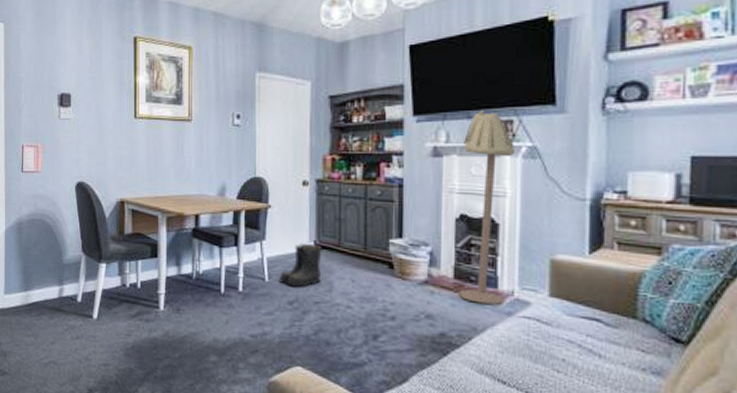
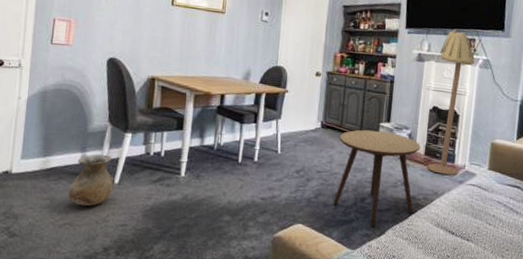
vase: none [50,287,93,344] -> present [68,154,114,207]
boots: present [278,244,322,287] -> none [289,123,326,159]
side table: none [338,248,447,374] -> present [334,130,421,228]

